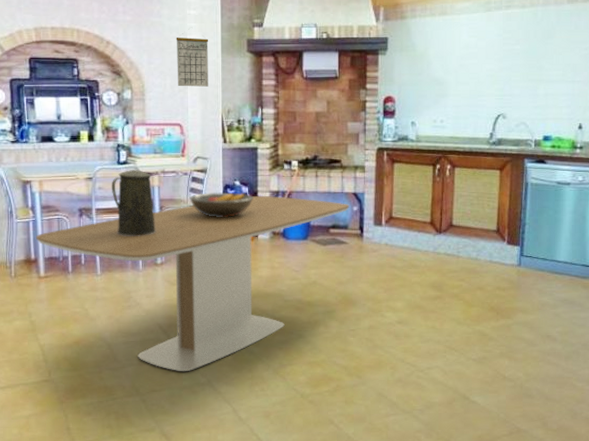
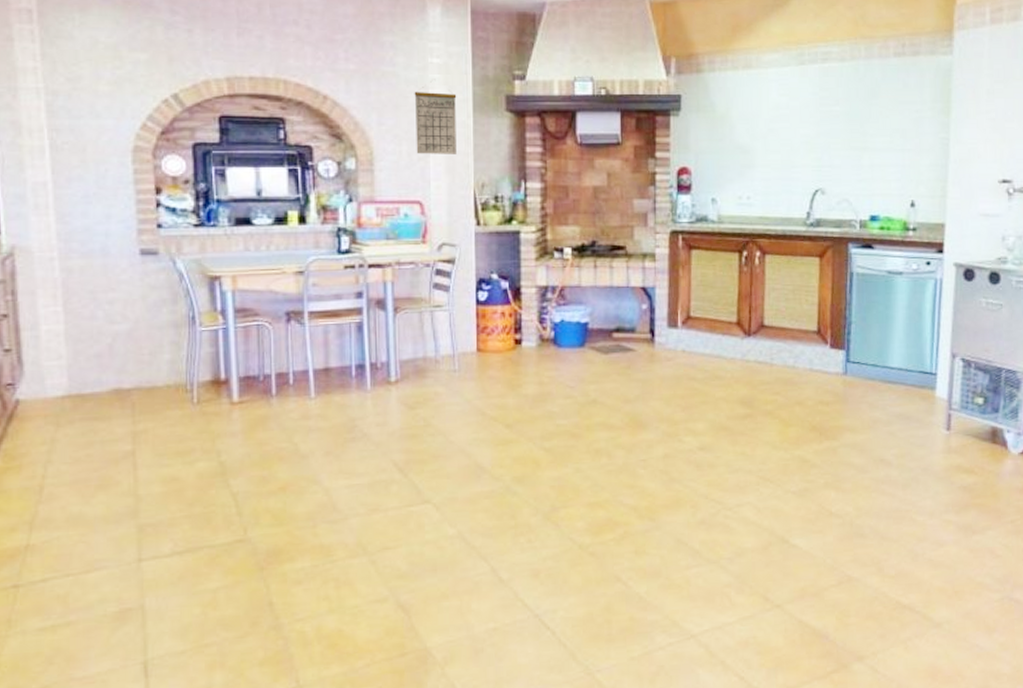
dining table: present [36,195,349,372] -> none [227,291,637,522]
pitcher: present [111,170,156,236] -> none [329,260,390,347]
fruit bowl: present [189,192,253,217] -> none [432,288,516,320]

